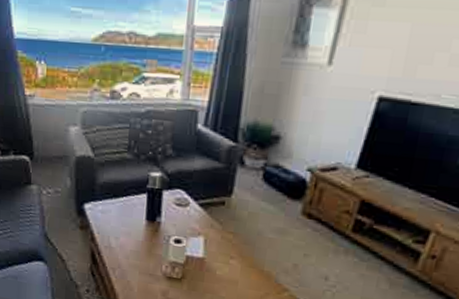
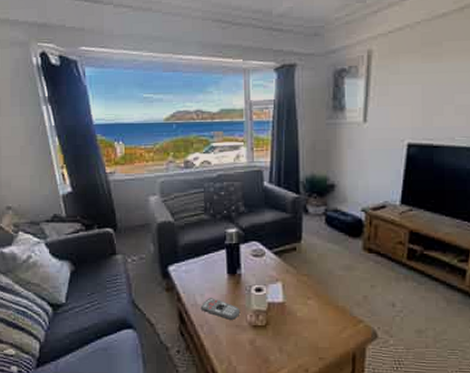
remote control: none [114,242,156,268] -> present [200,298,241,320]

